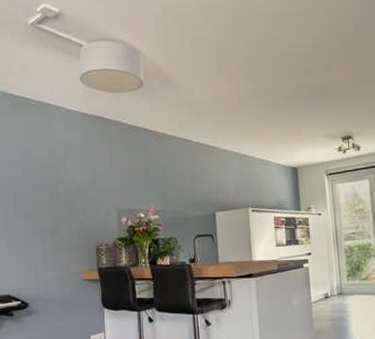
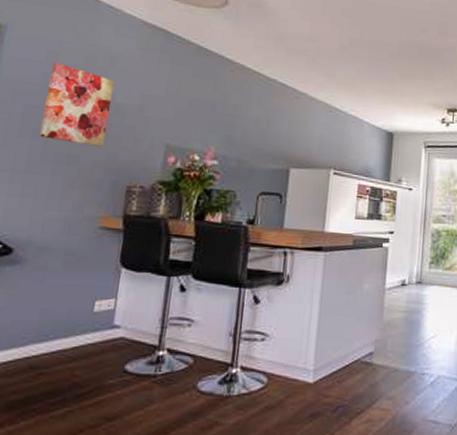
wall art: none [27,158,74,219] -> present [38,62,115,147]

